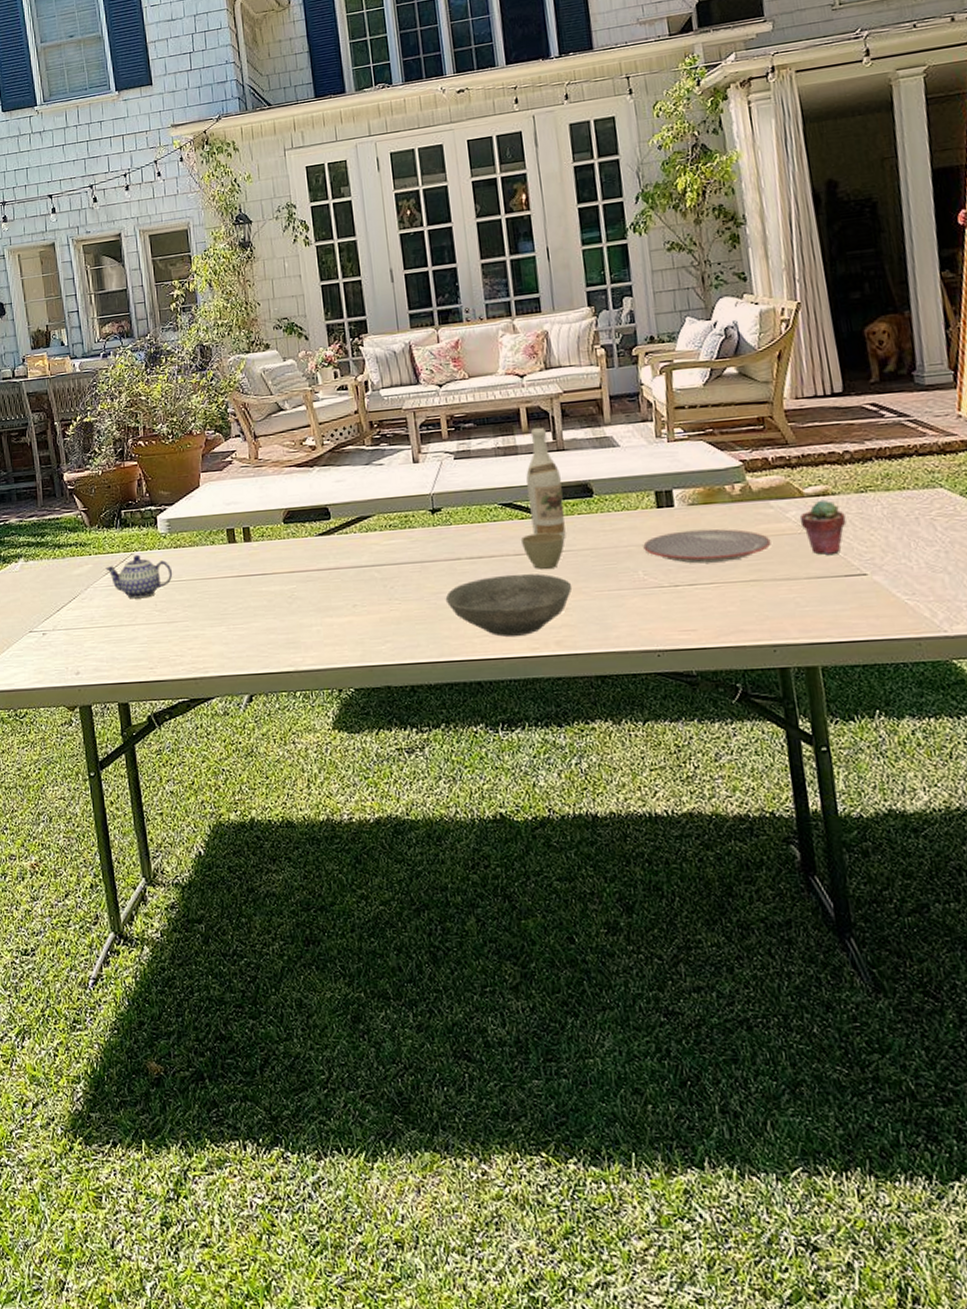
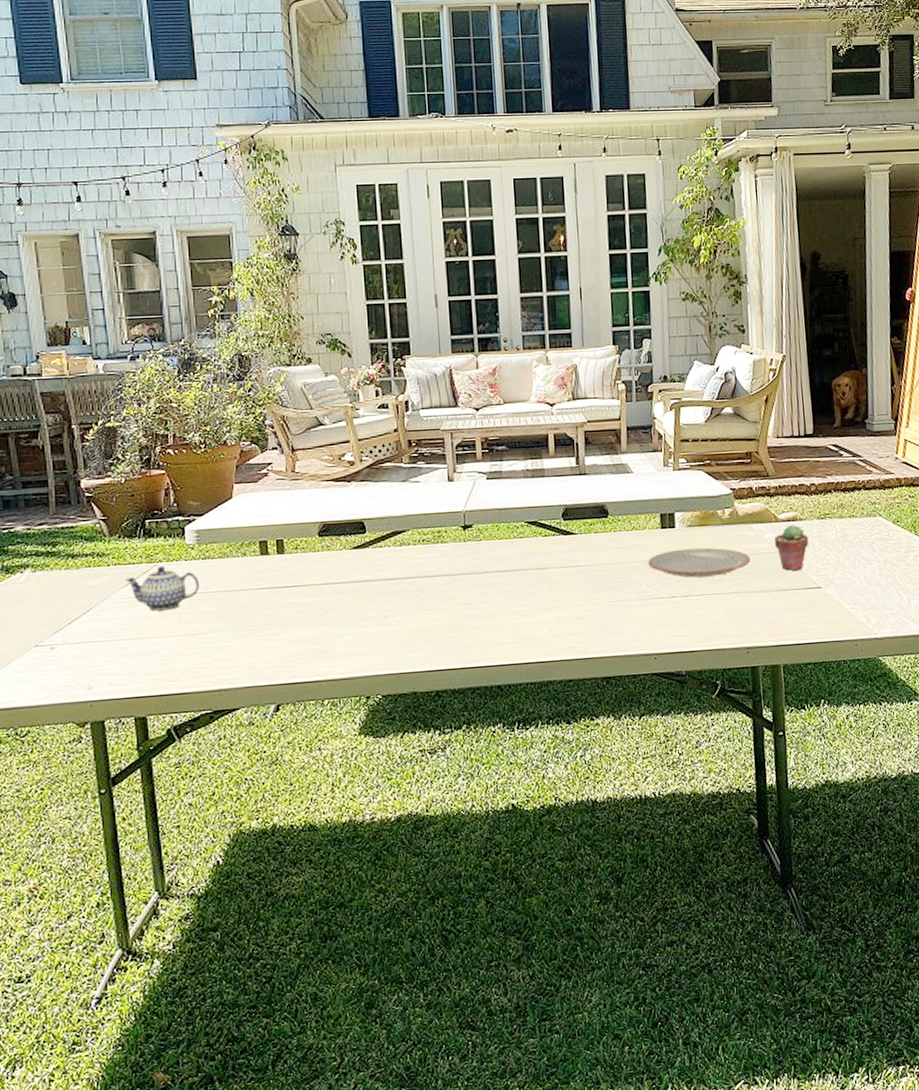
bowl: present [445,573,573,637] -> none [472,586,586,644]
cup: present [520,532,565,569] -> none [543,548,582,582]
wine bottle: present [526,427,566,537] -> none [551,452,583,553]

